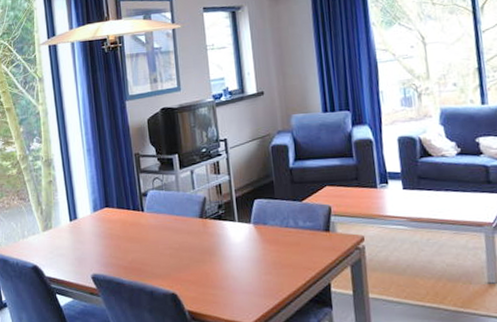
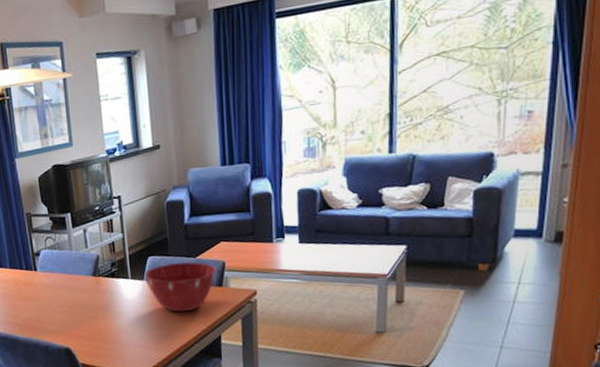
mixing bowl: none [251,206,323,258] -> present [144,262,216,312]

